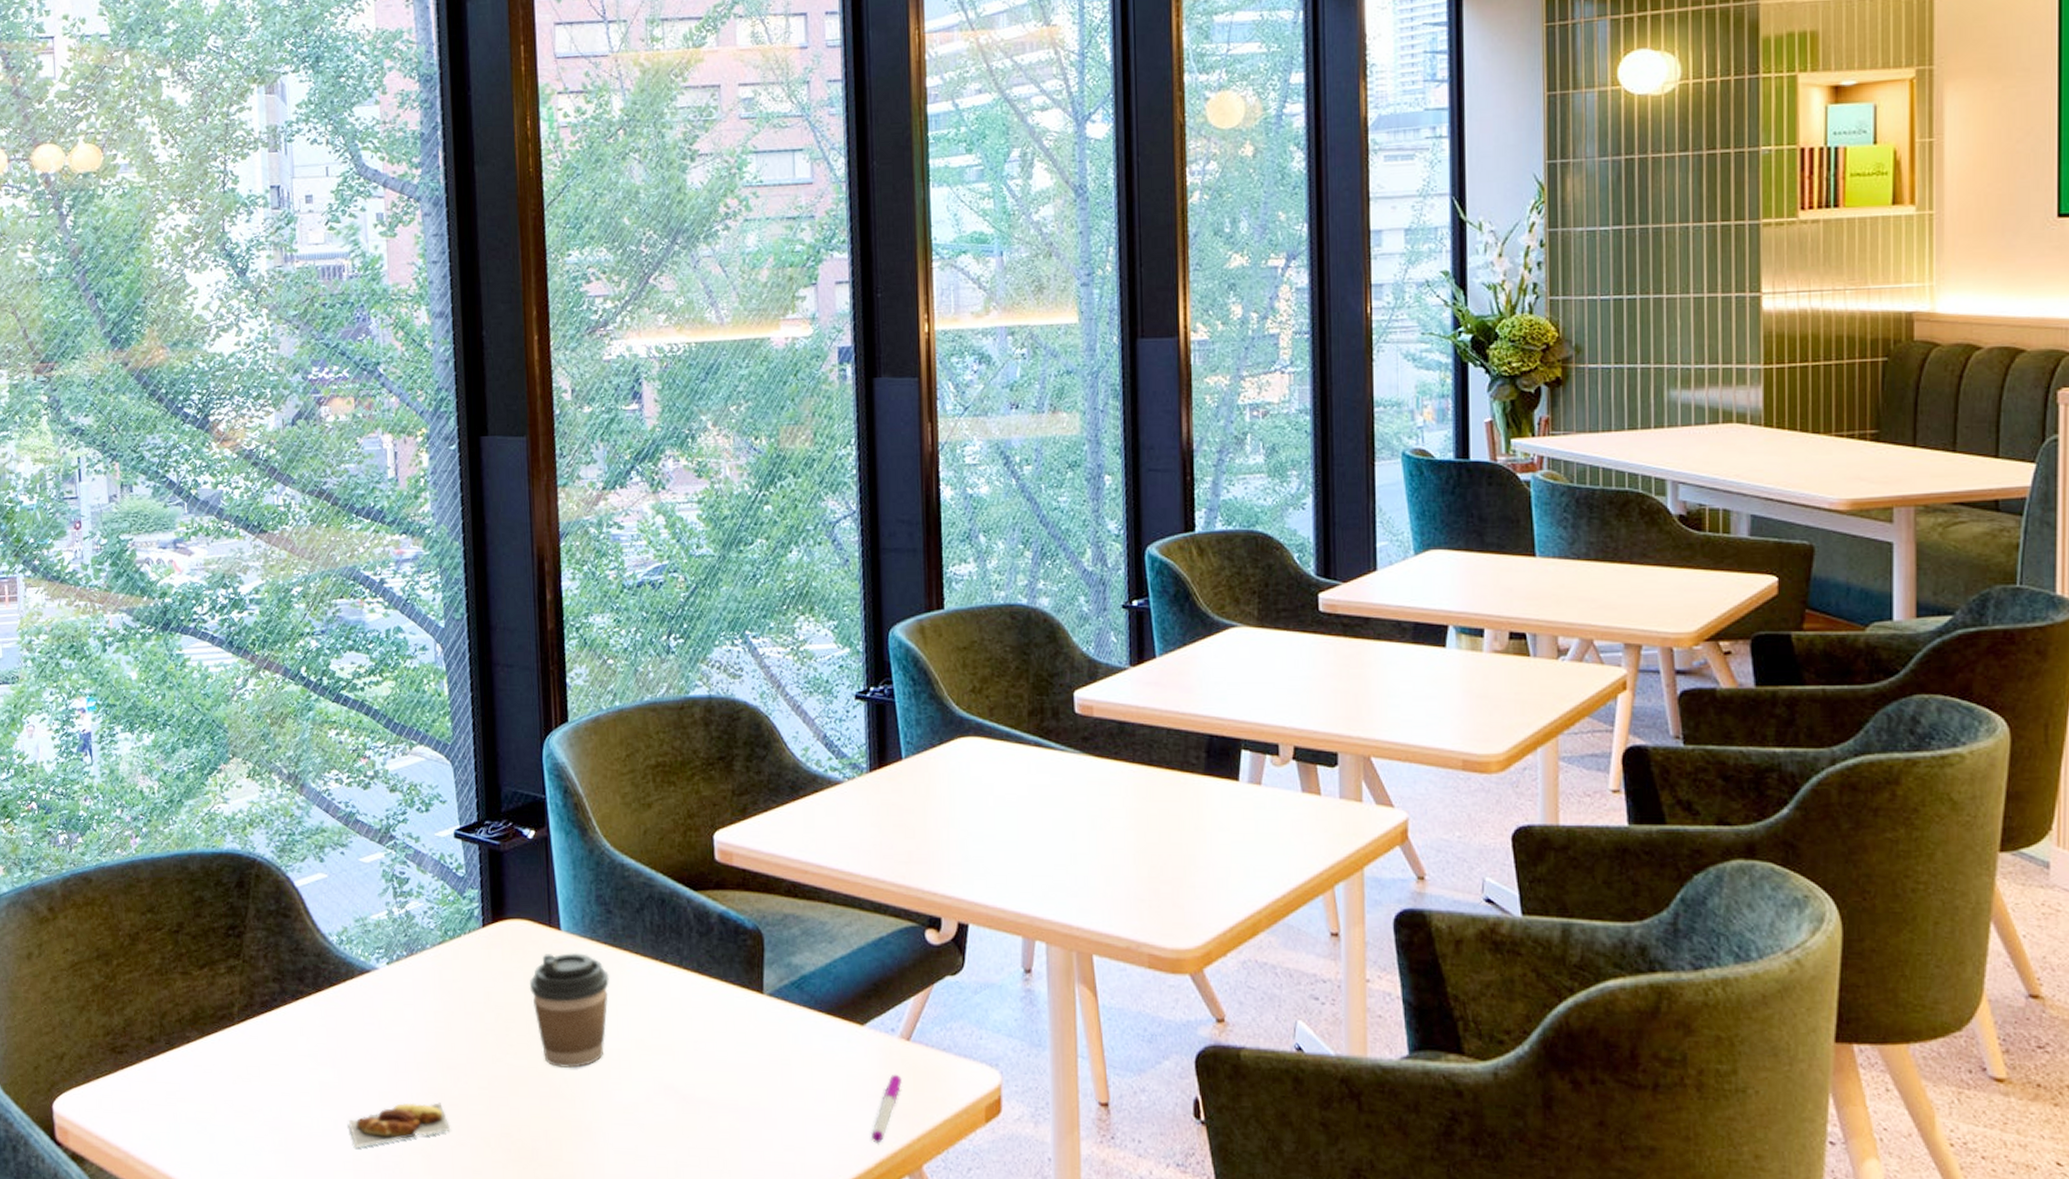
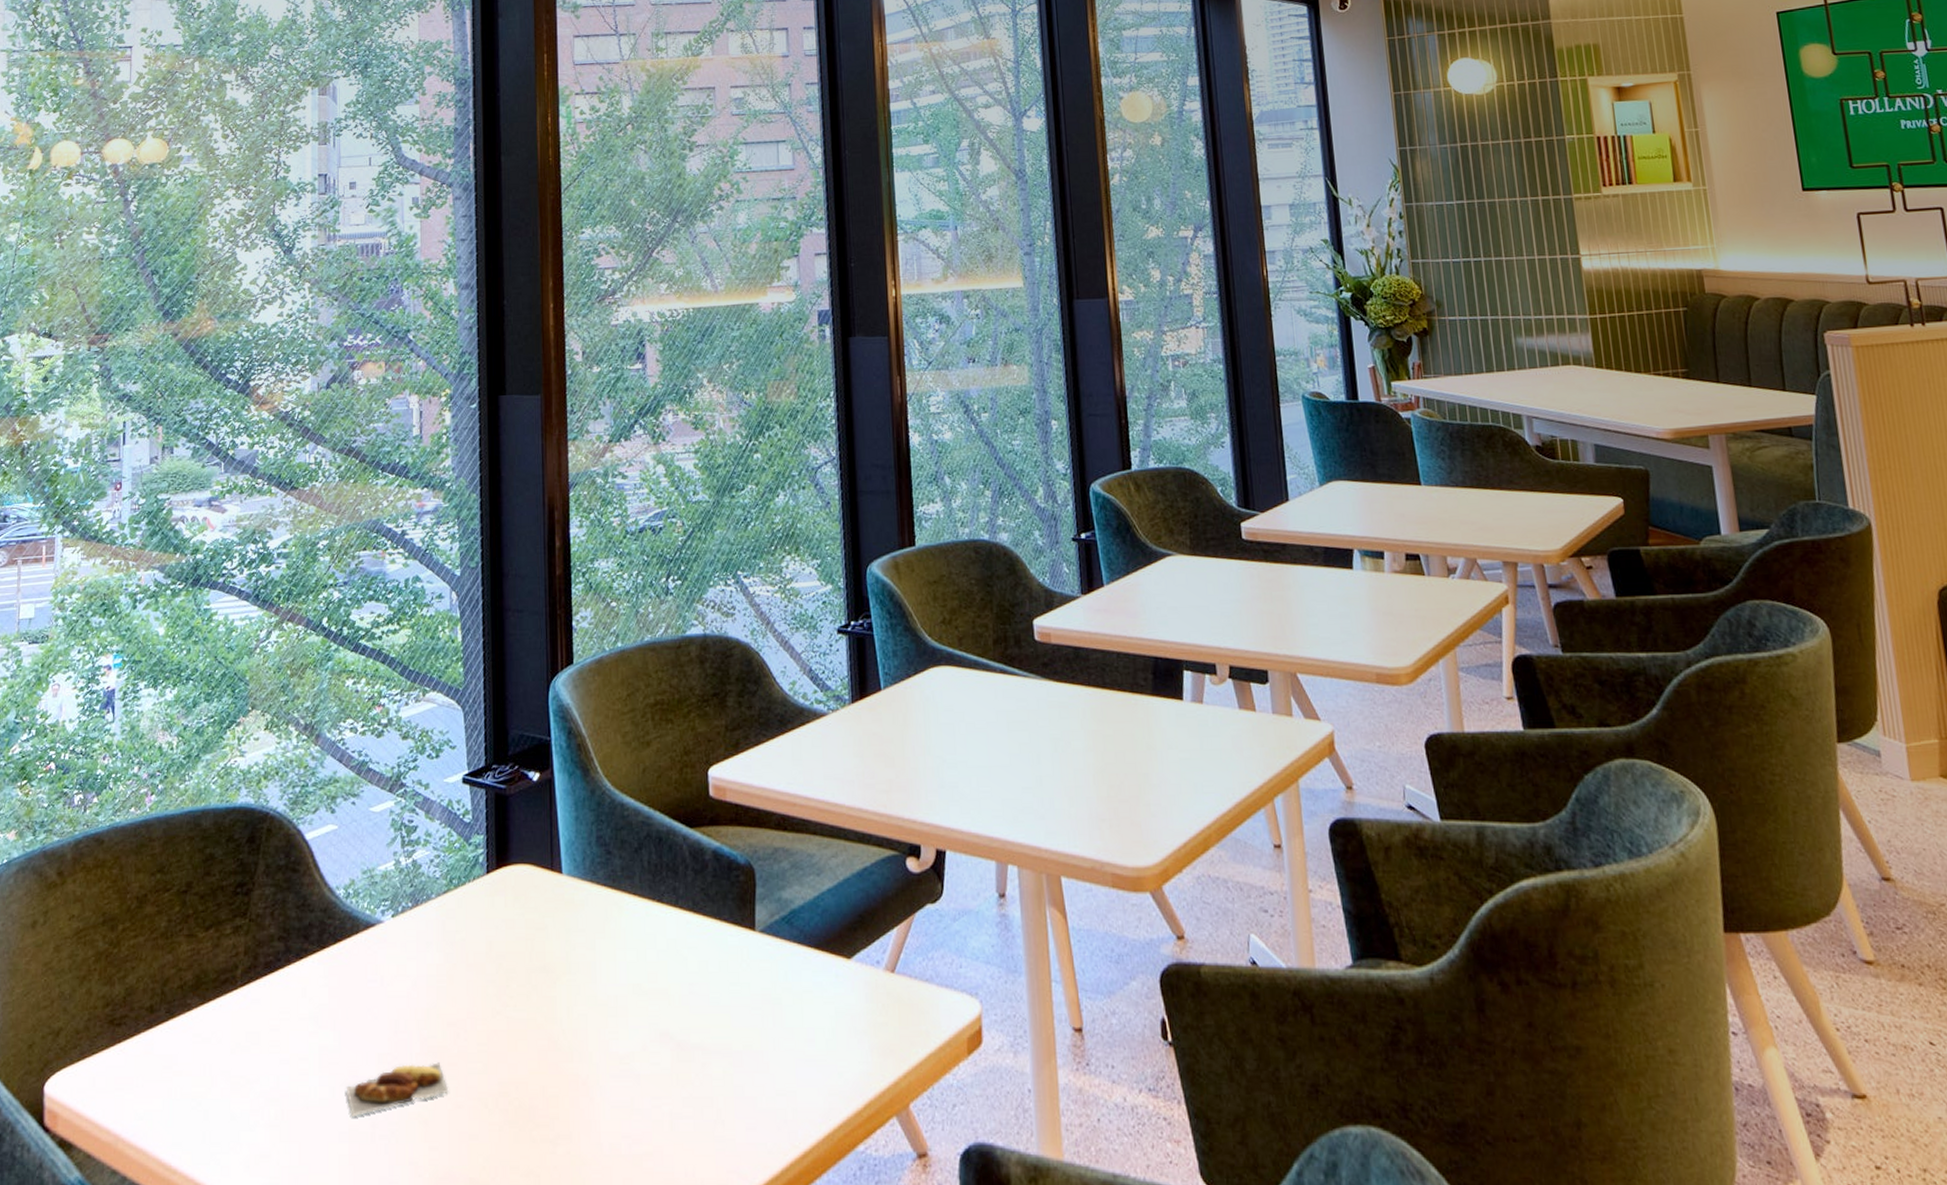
coffee cup: present [529,952,610,1068] -> none [530,895,609,1018]
pen: present [872,1074,902,1144] -> none [860,1008,888,1083]

